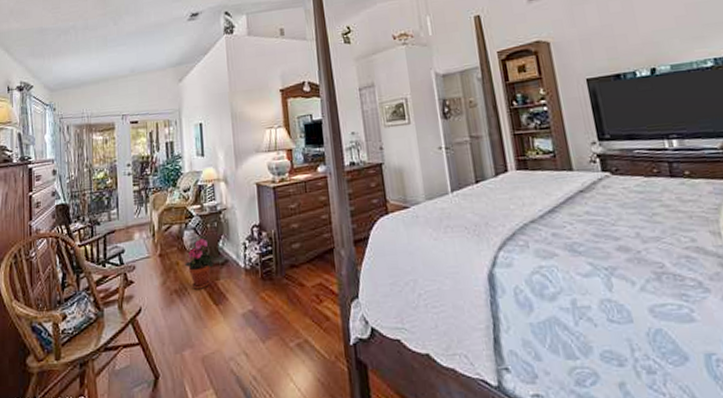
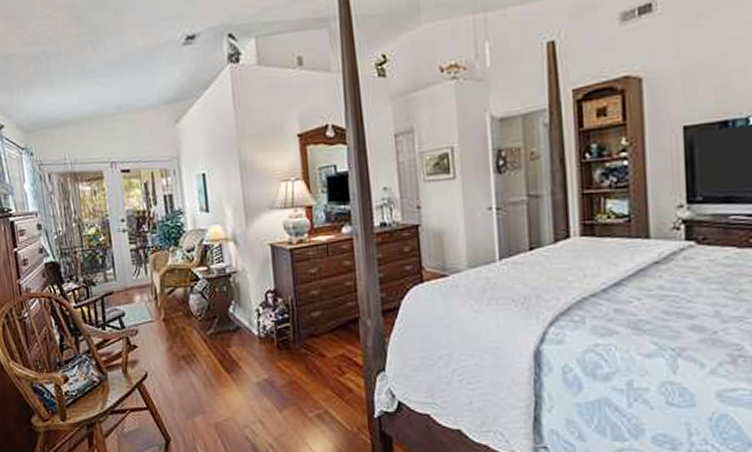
potted plant: present [185,238,214,290] -> none [192,303,225,356]

